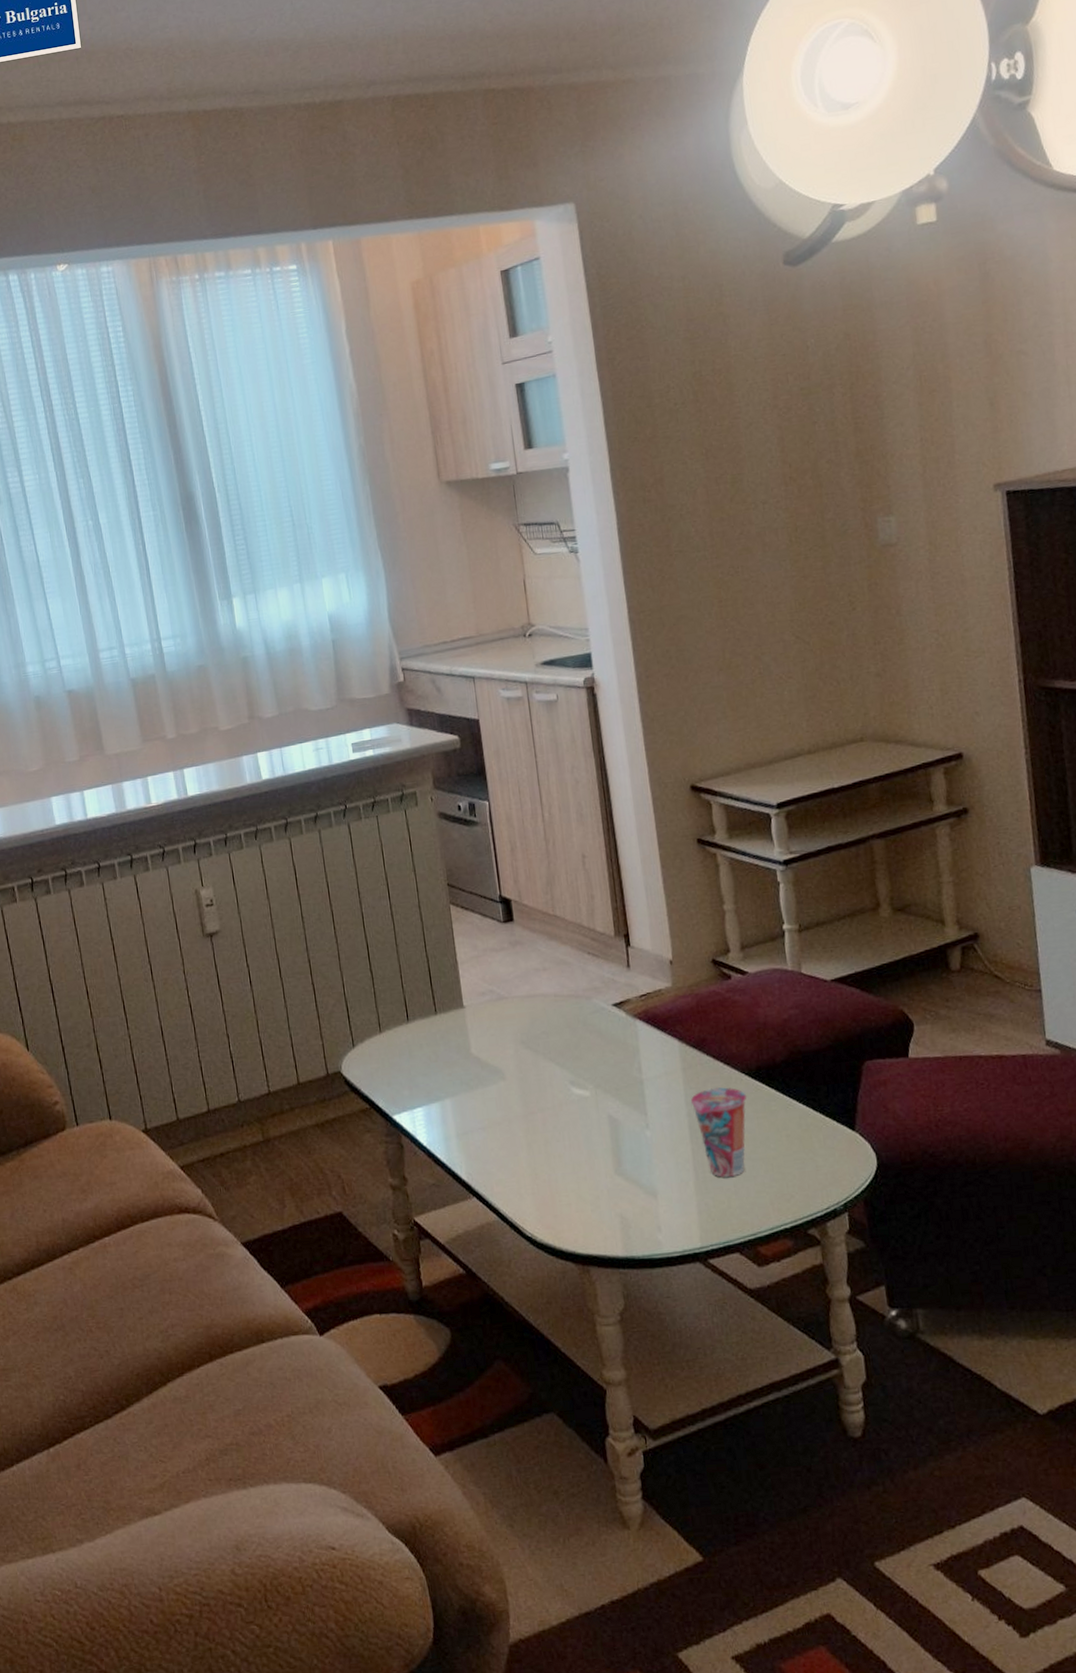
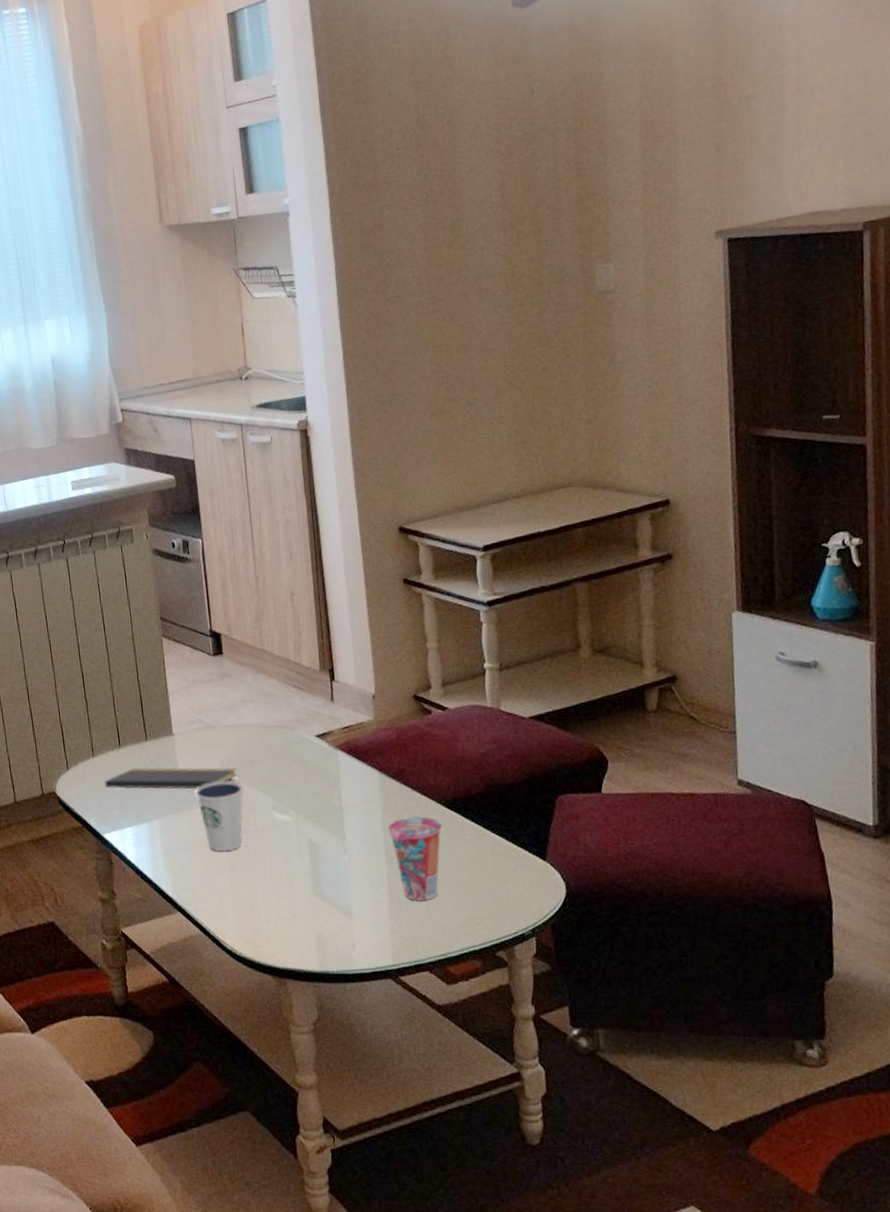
notepad: none [393,1040,532,1067] -> present [105,767,238,789]
dixie cup: none [487,1054,539,1130] -> present [194,780,243,851]

